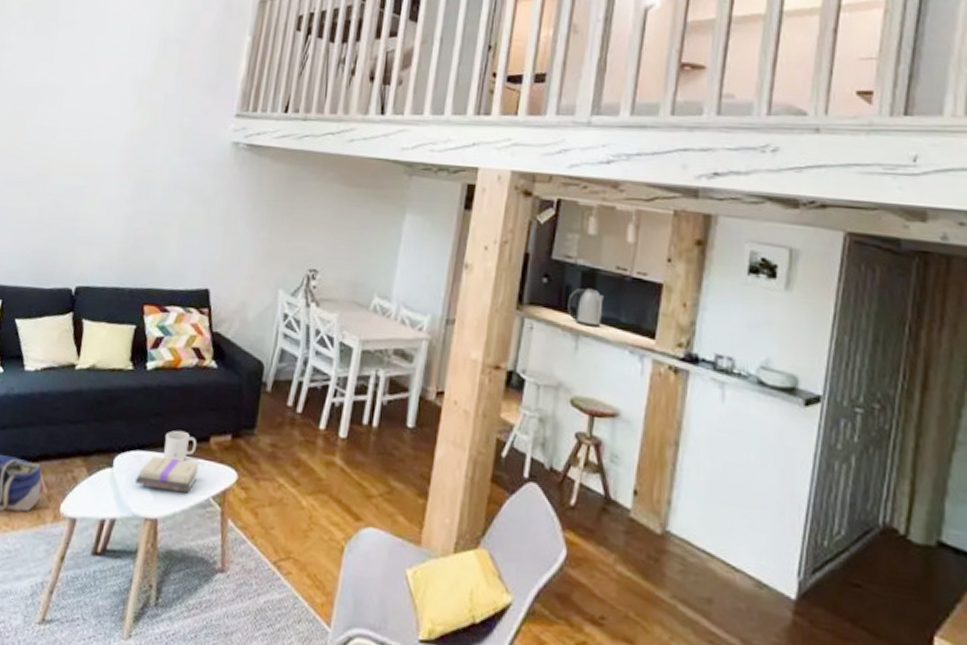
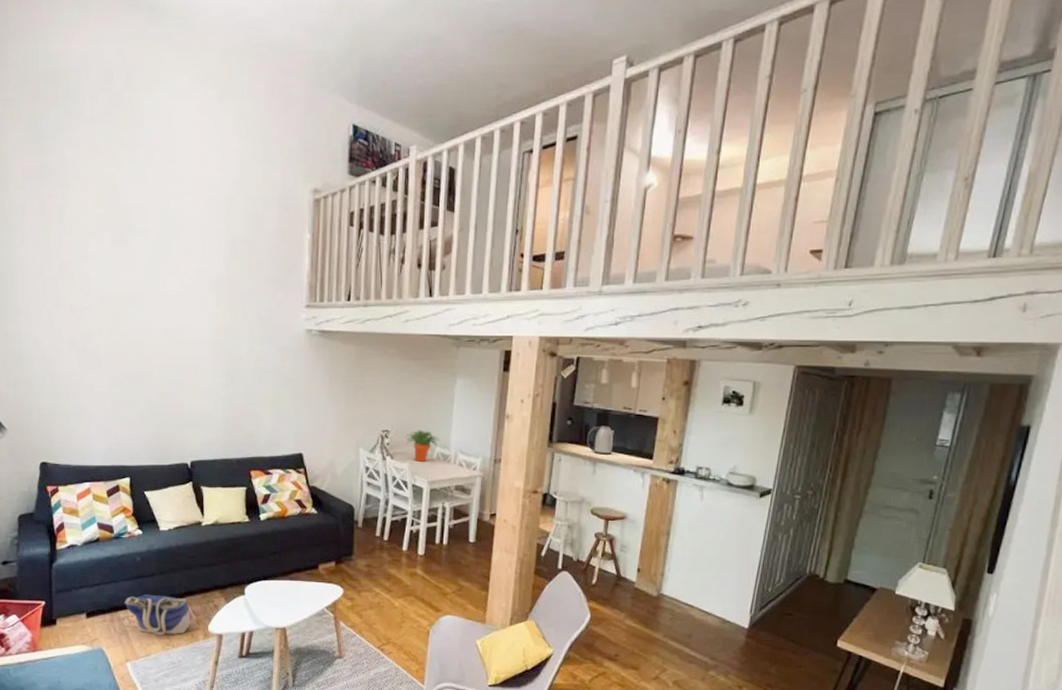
books: present [135,455,200,494] -> none [265,583,313,607]
mug: present [163,430,198,462] -> none [282,562,309,585]
potted plant: none [337,272,380,314] -> present [405,429,440,462]

